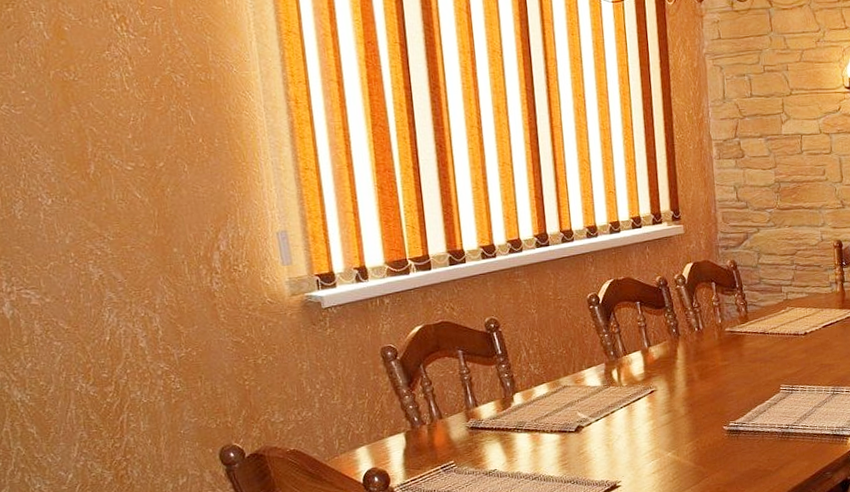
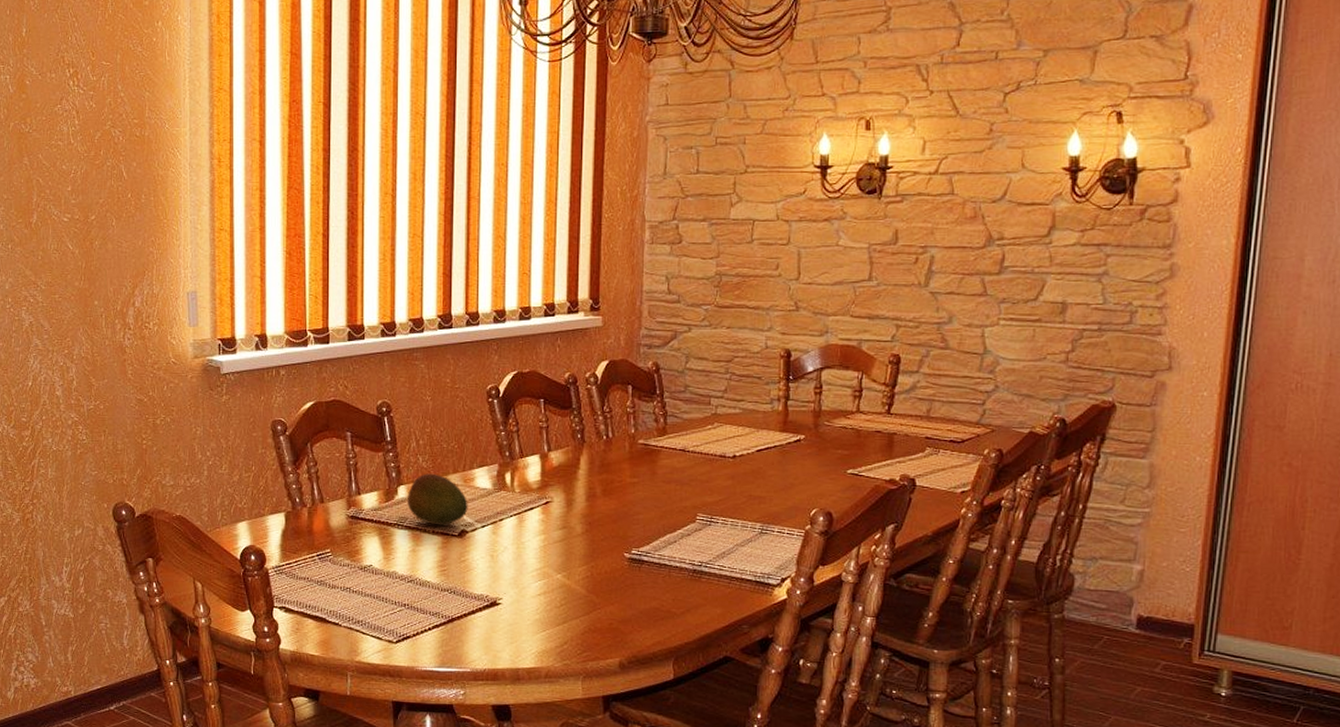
fruit: none [523,378,582,425] -> present [408,473,468,525]

